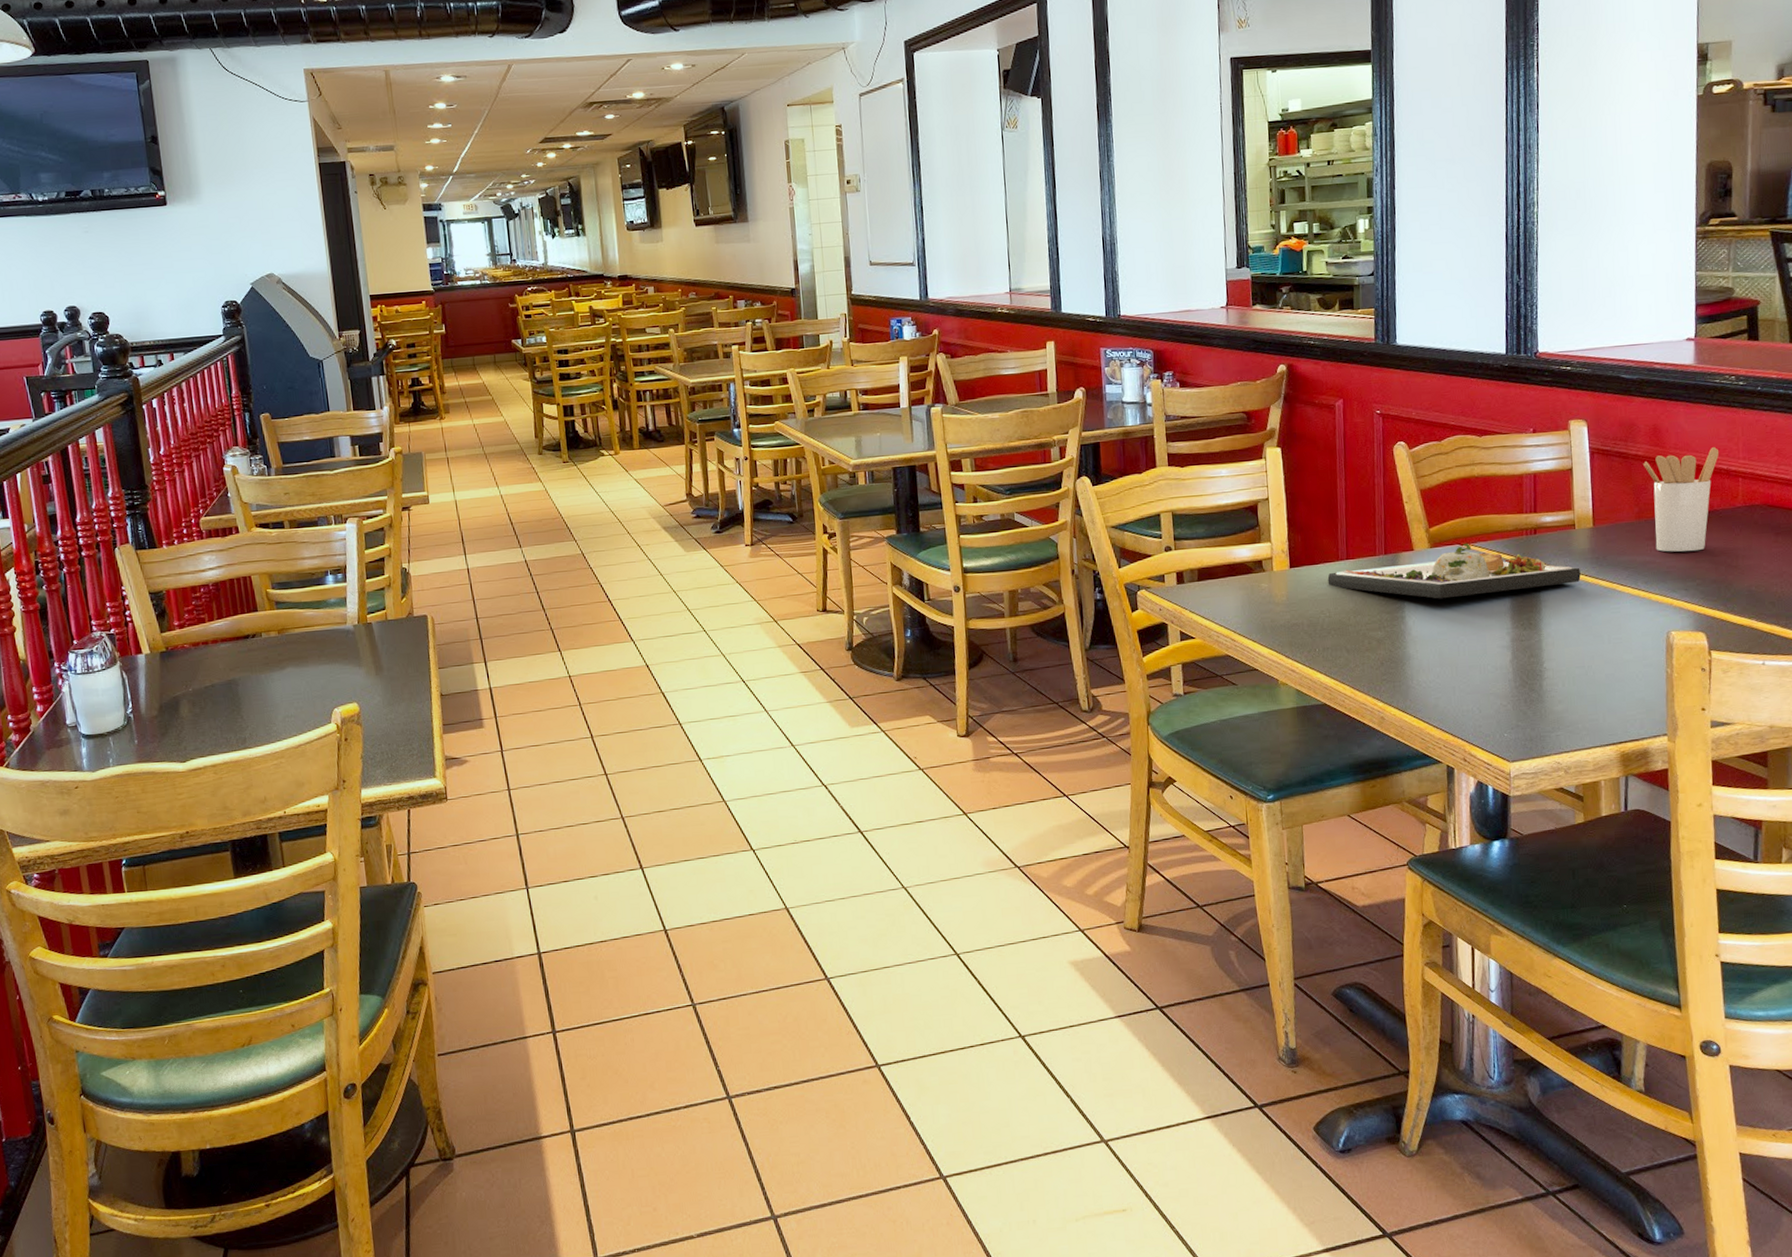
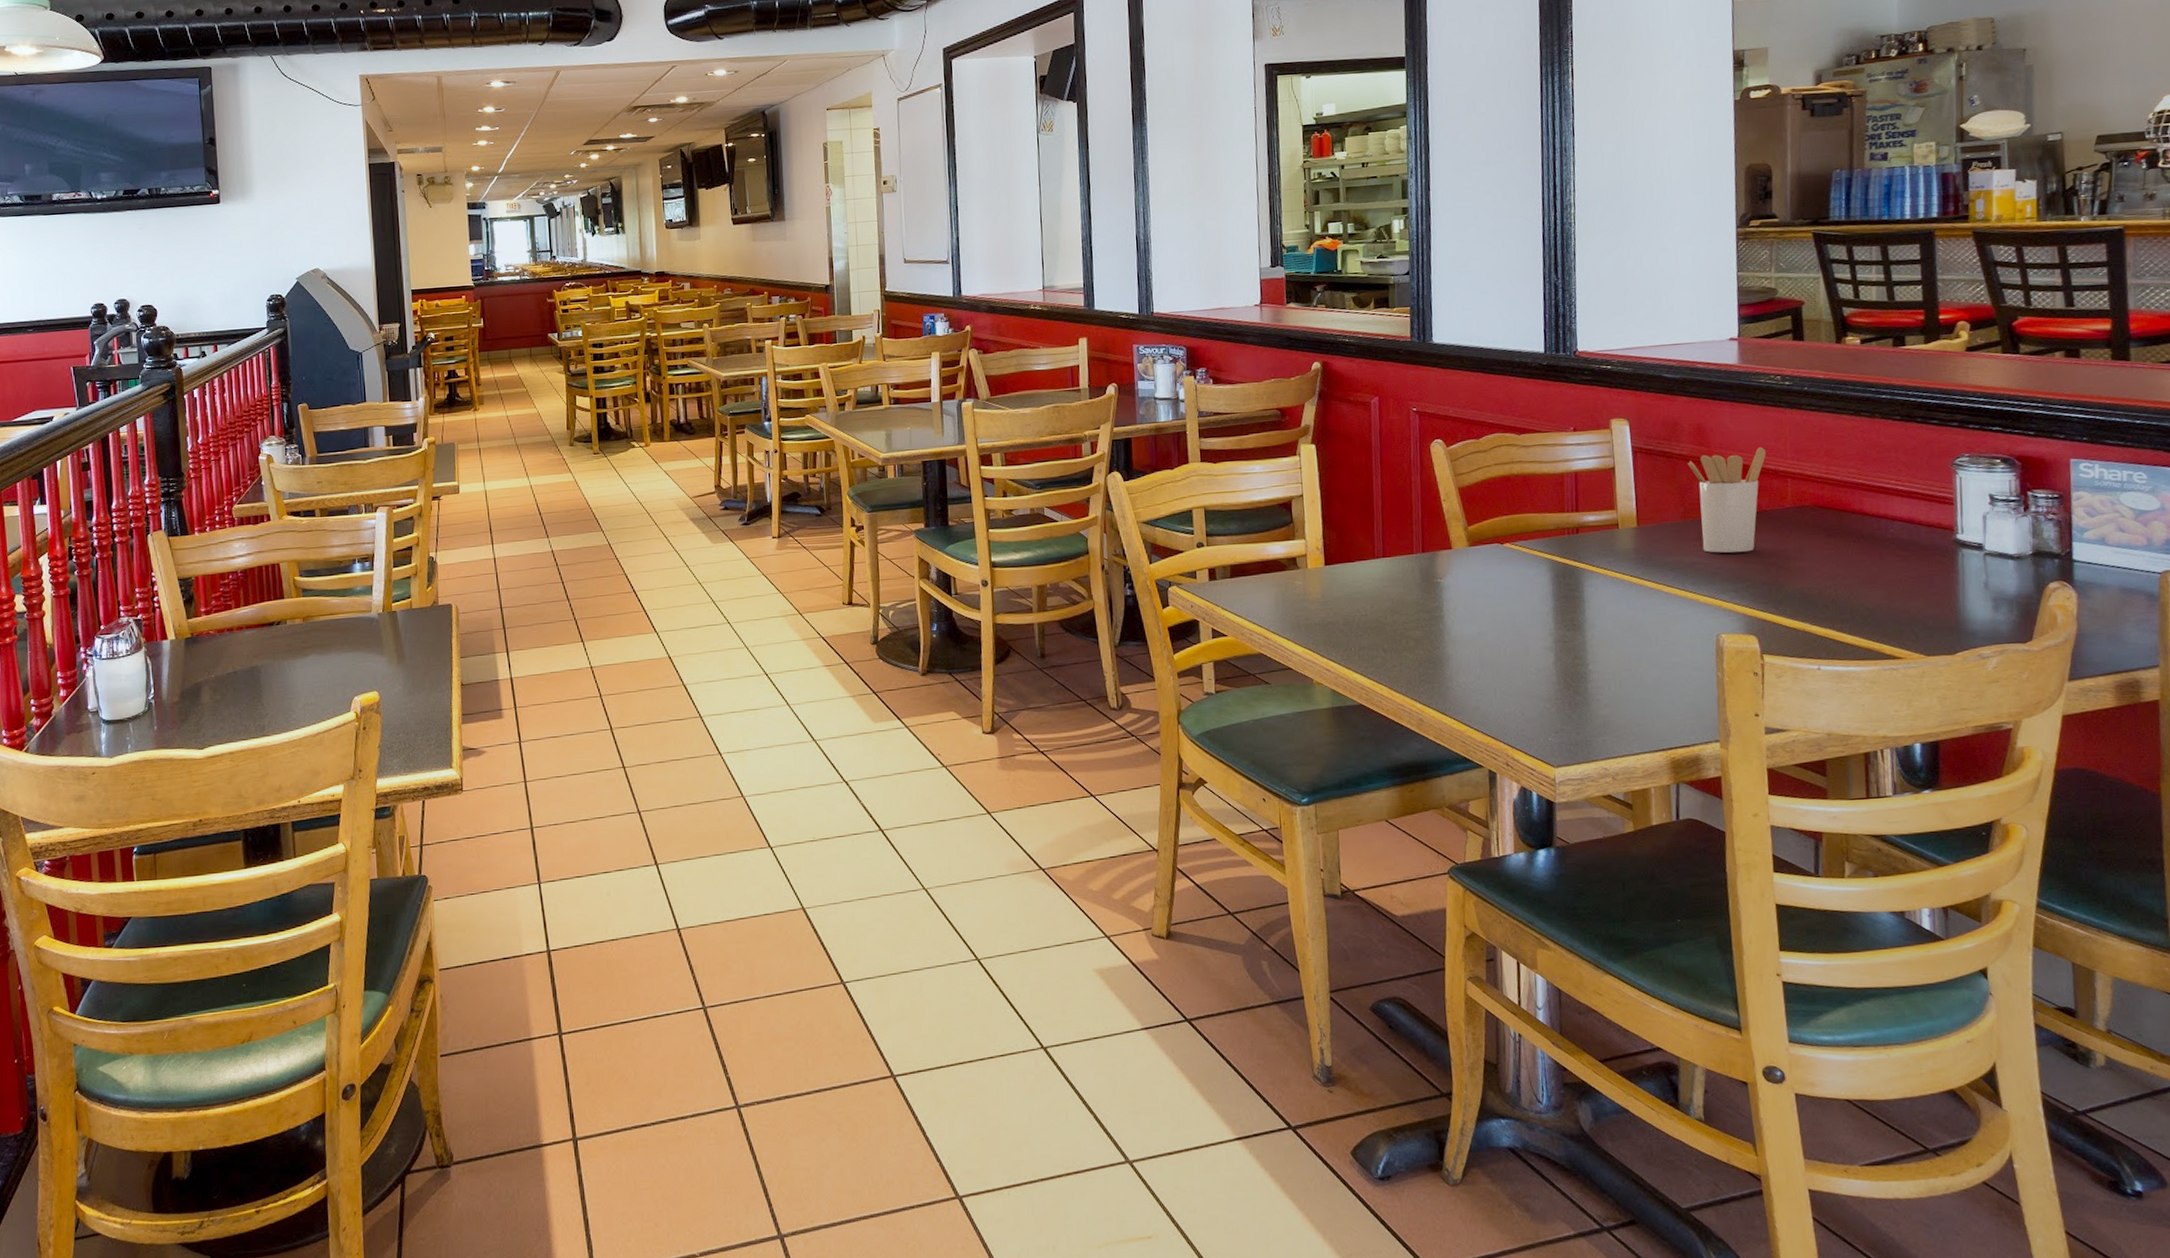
dinner plate: present [1327,543,1581,599] -> none [1363,542,1626,599]

